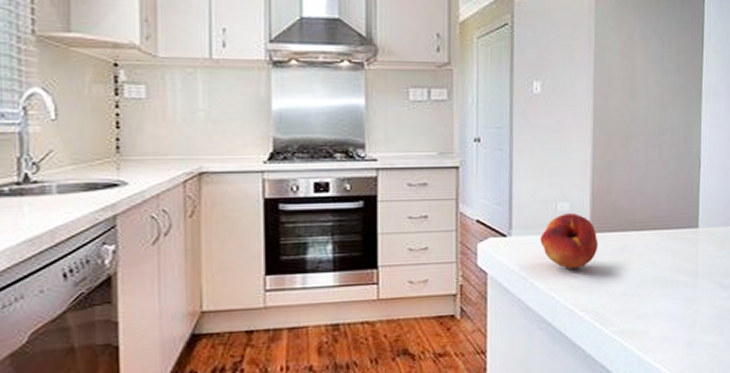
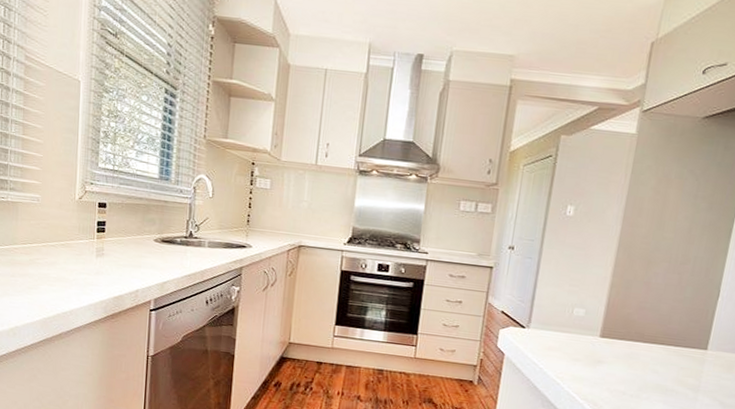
fruit: present [540,213,599,269] -> none [553,318,607,365]

